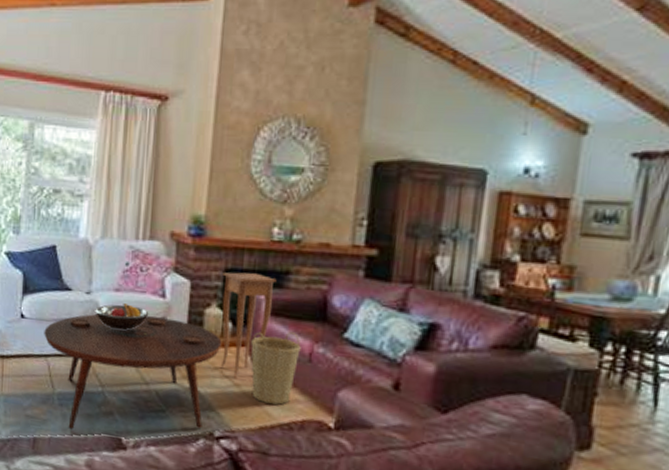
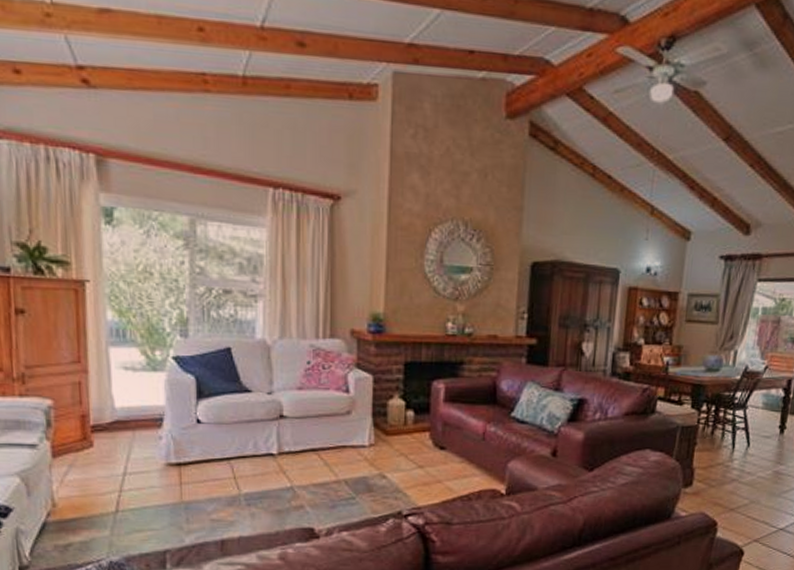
coffee table: present [44,314,222,429] -> none [224,411,406,527]
fruit bowl: present [95,303,149,330] -> none [278,401,334,427]
side table: present [220,272,277,378] -> none [403,365,452,461]
basket: present [251,331,301,405] -> none [432,414,476,480]

